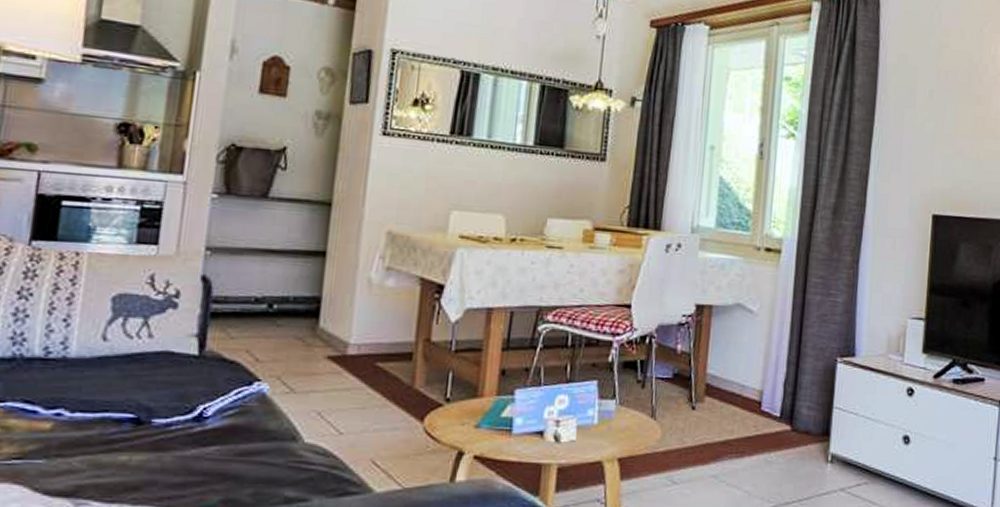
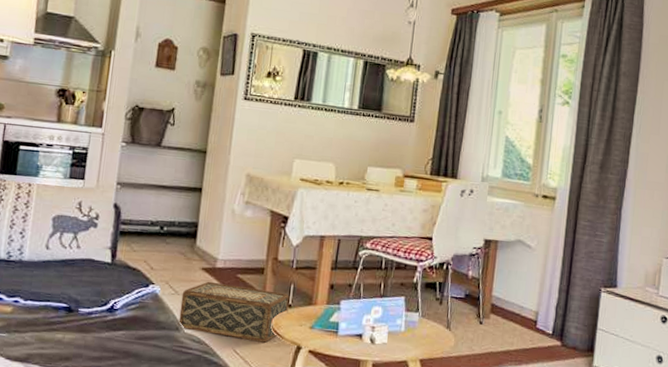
woven basket: none [295,373,448,450] -> present [178,281,290,343]

